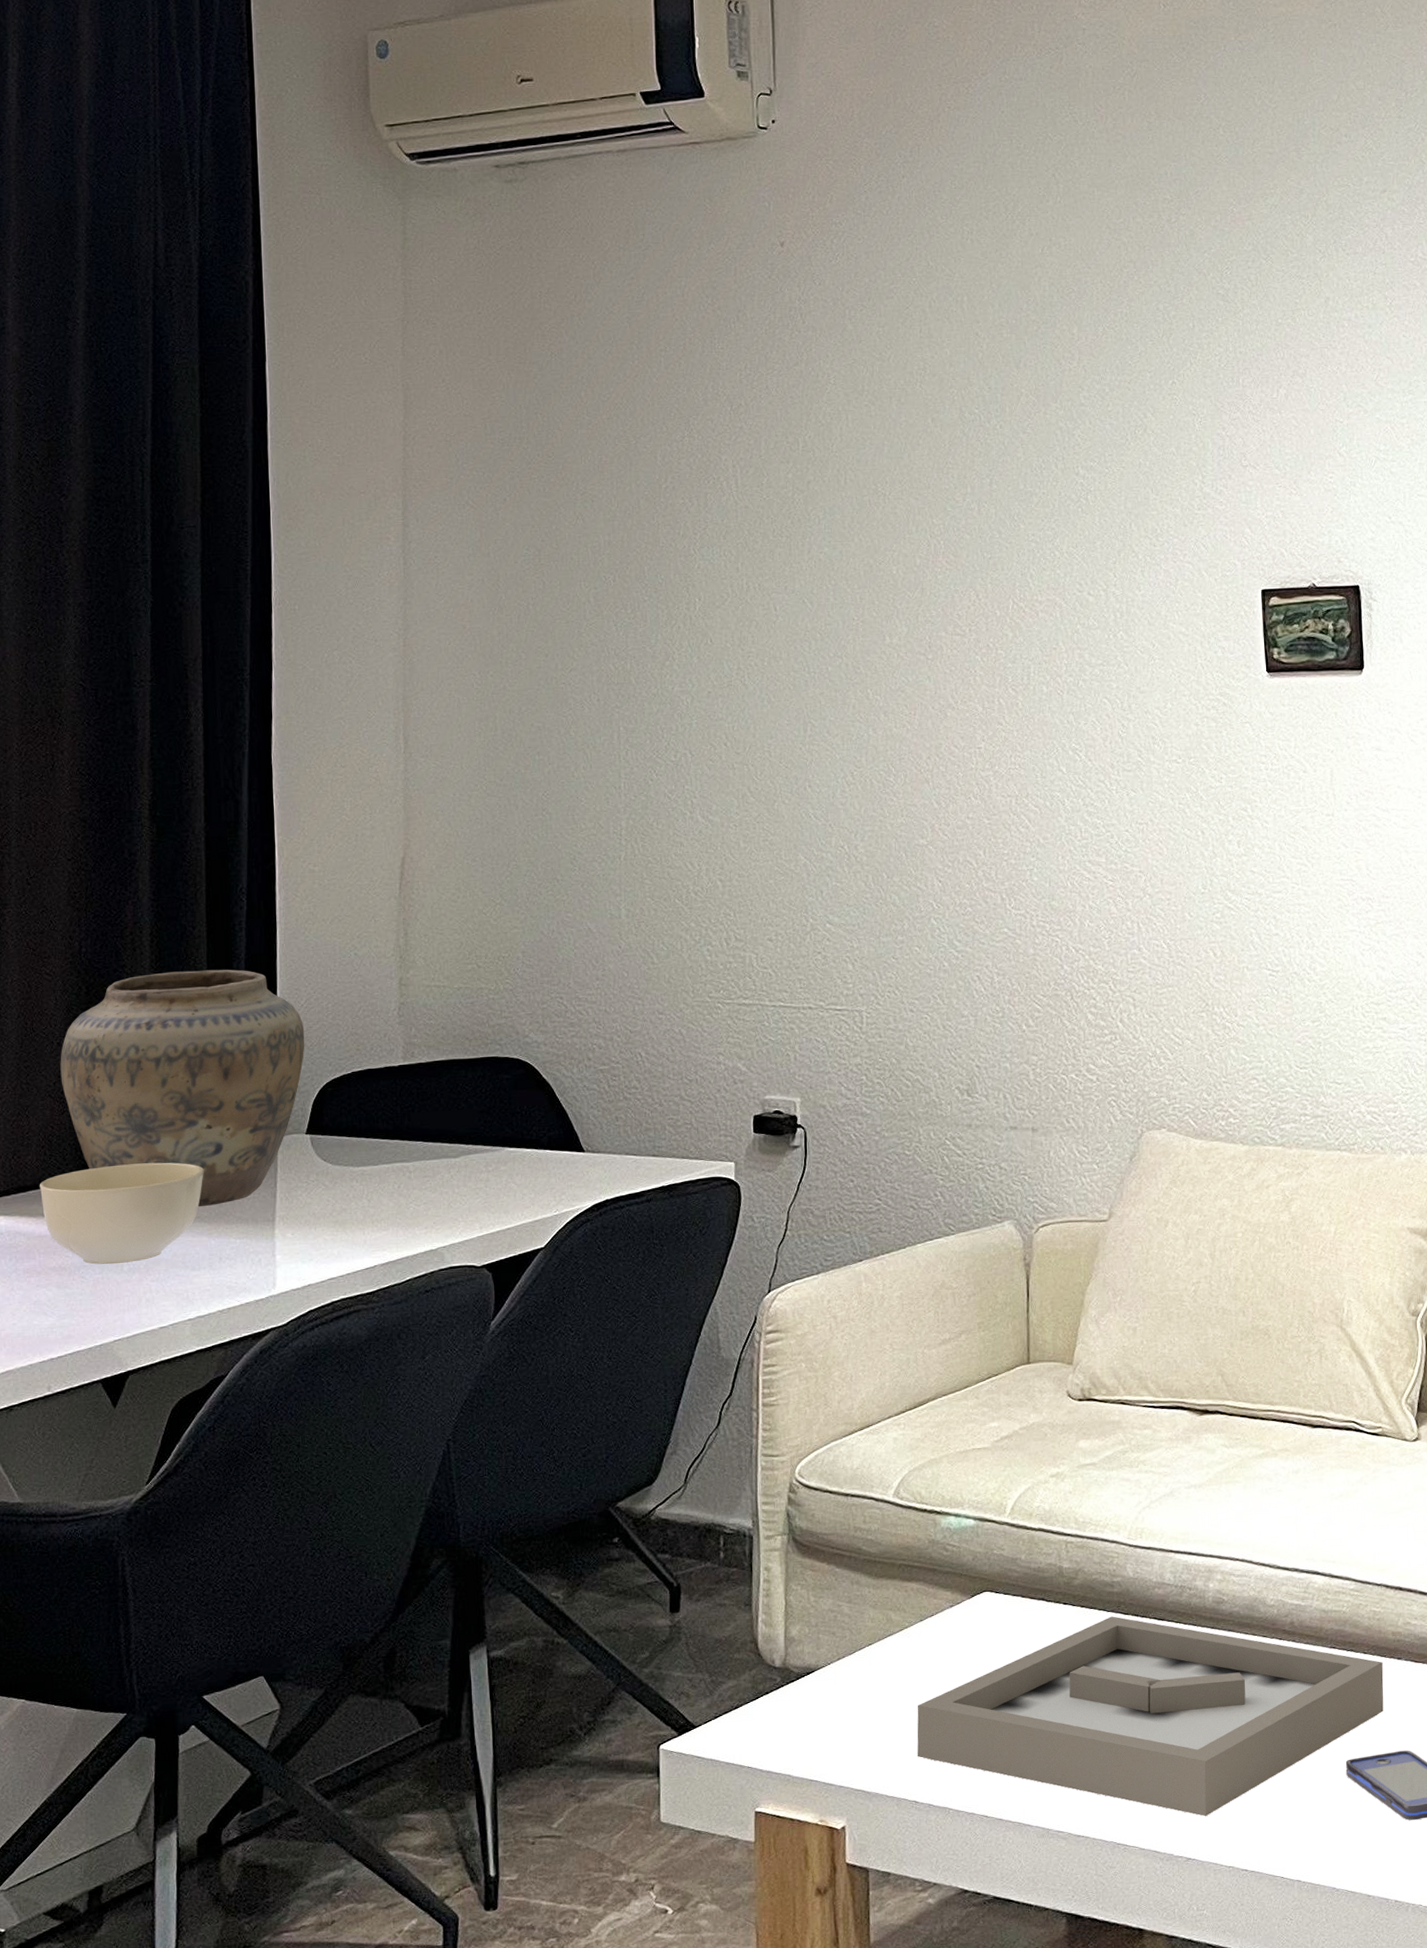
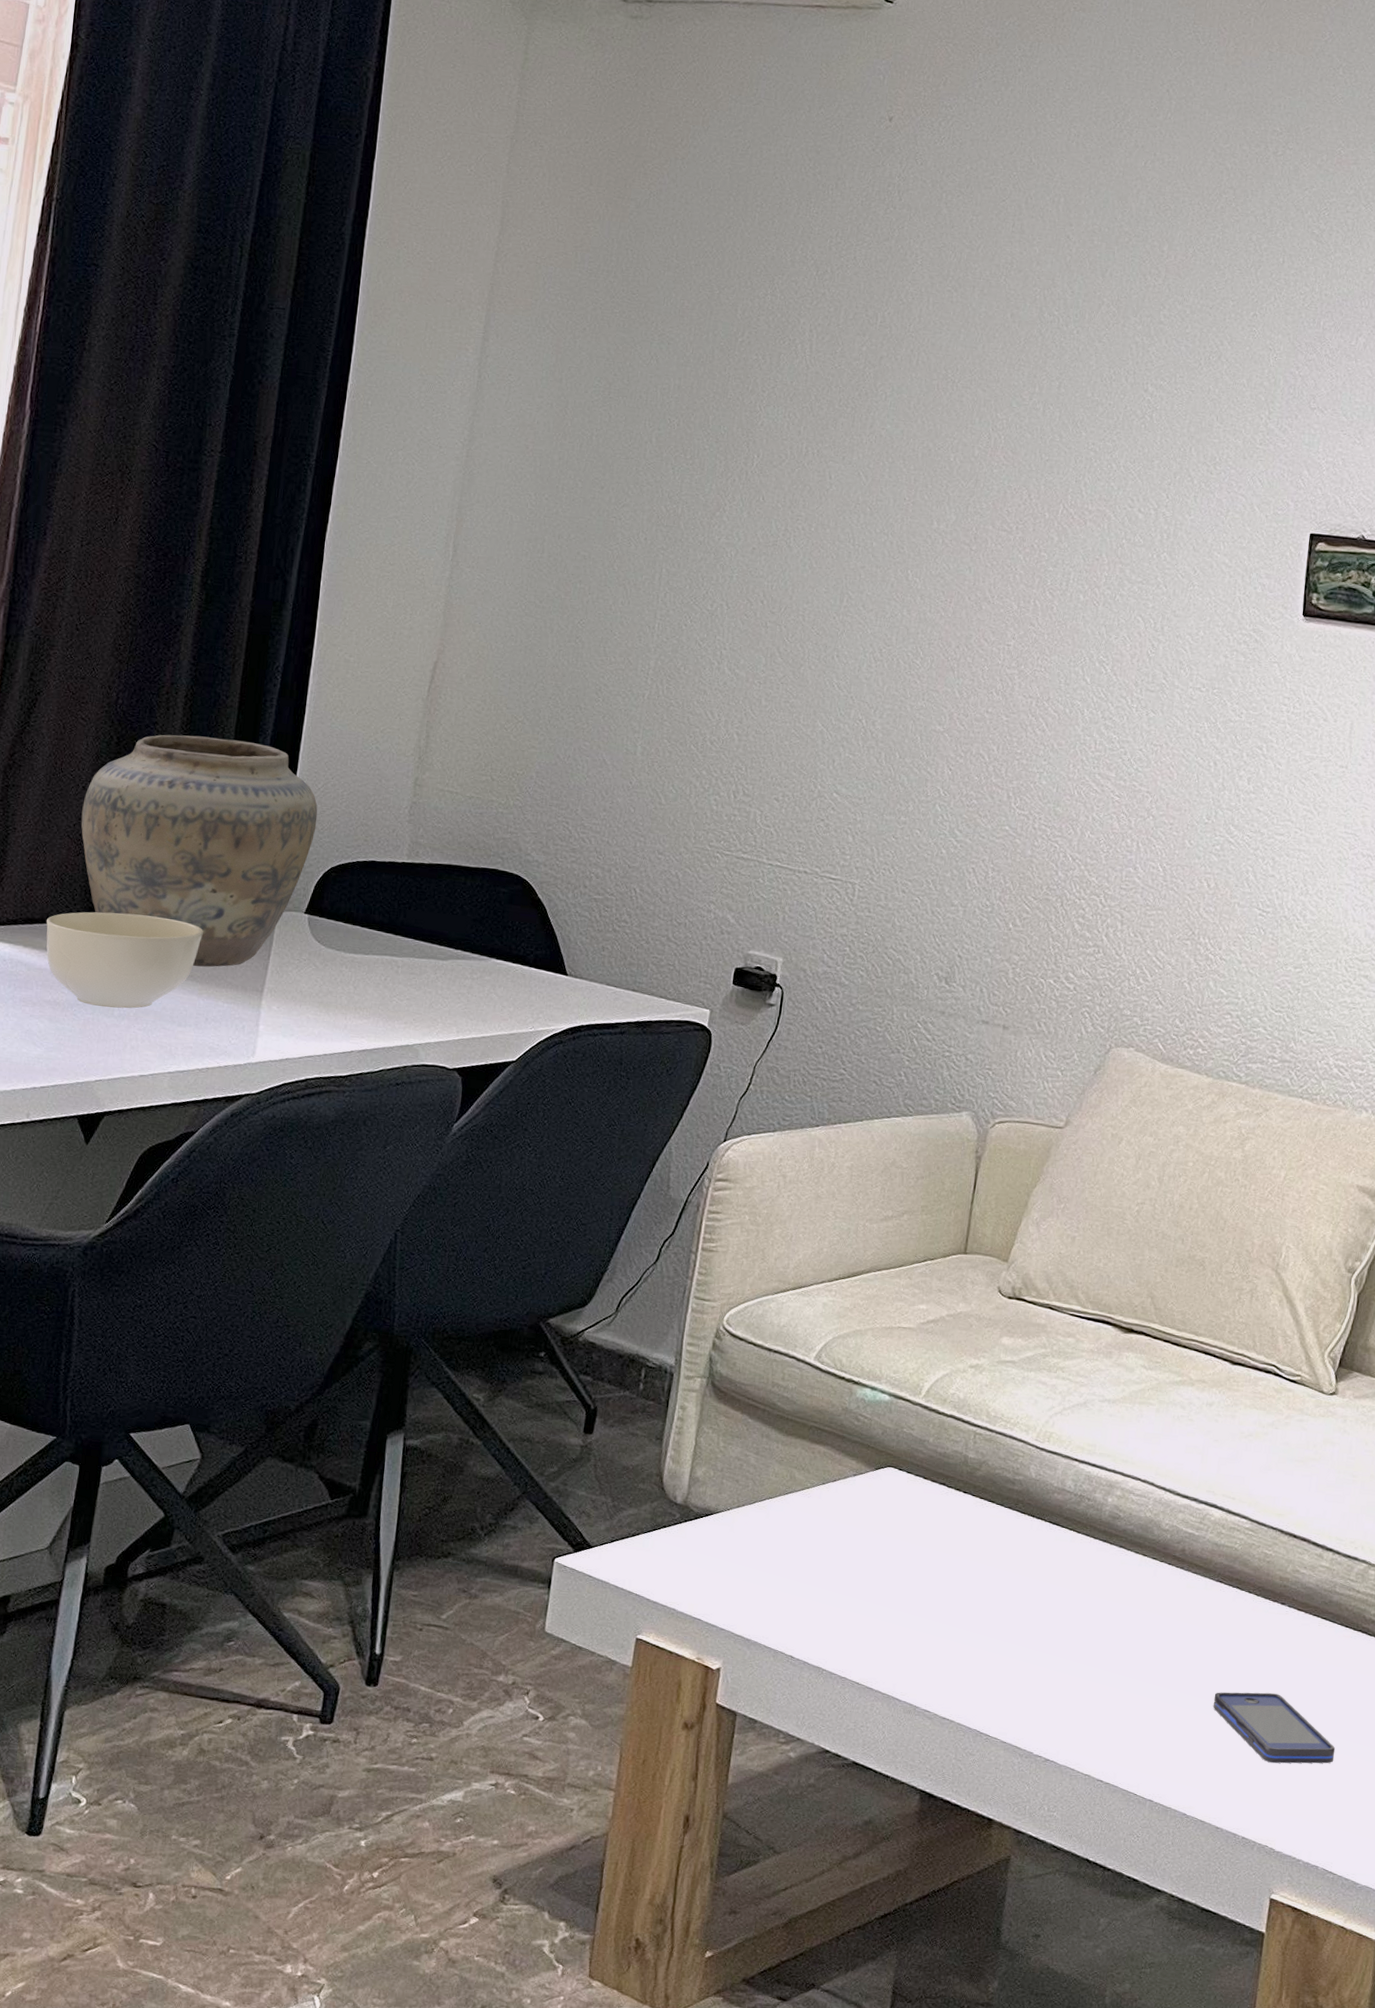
decorative tray: present [917,1616,1384,1817] -> none [800,1512,1266,1722]

